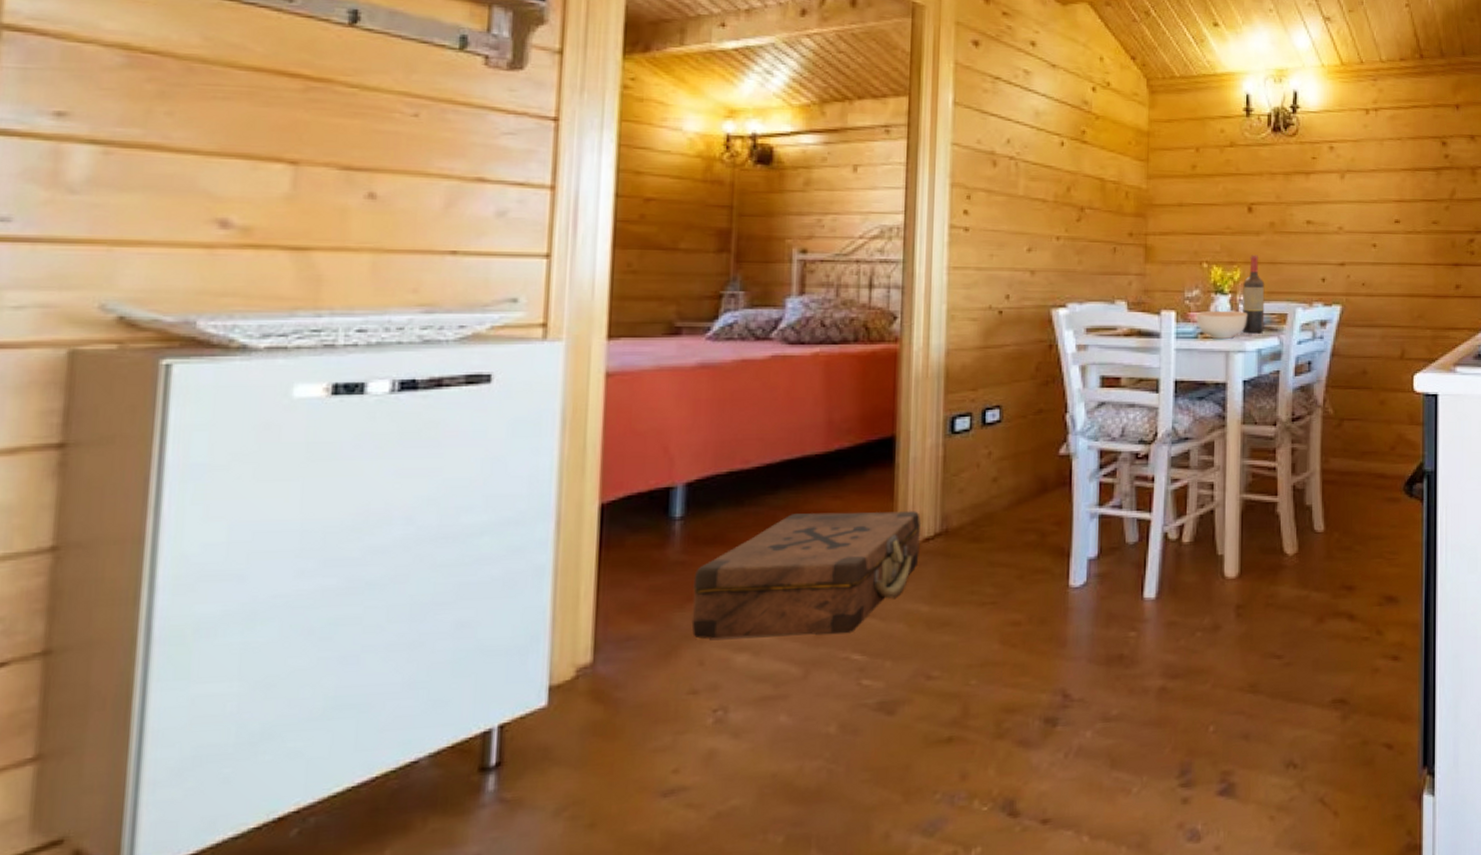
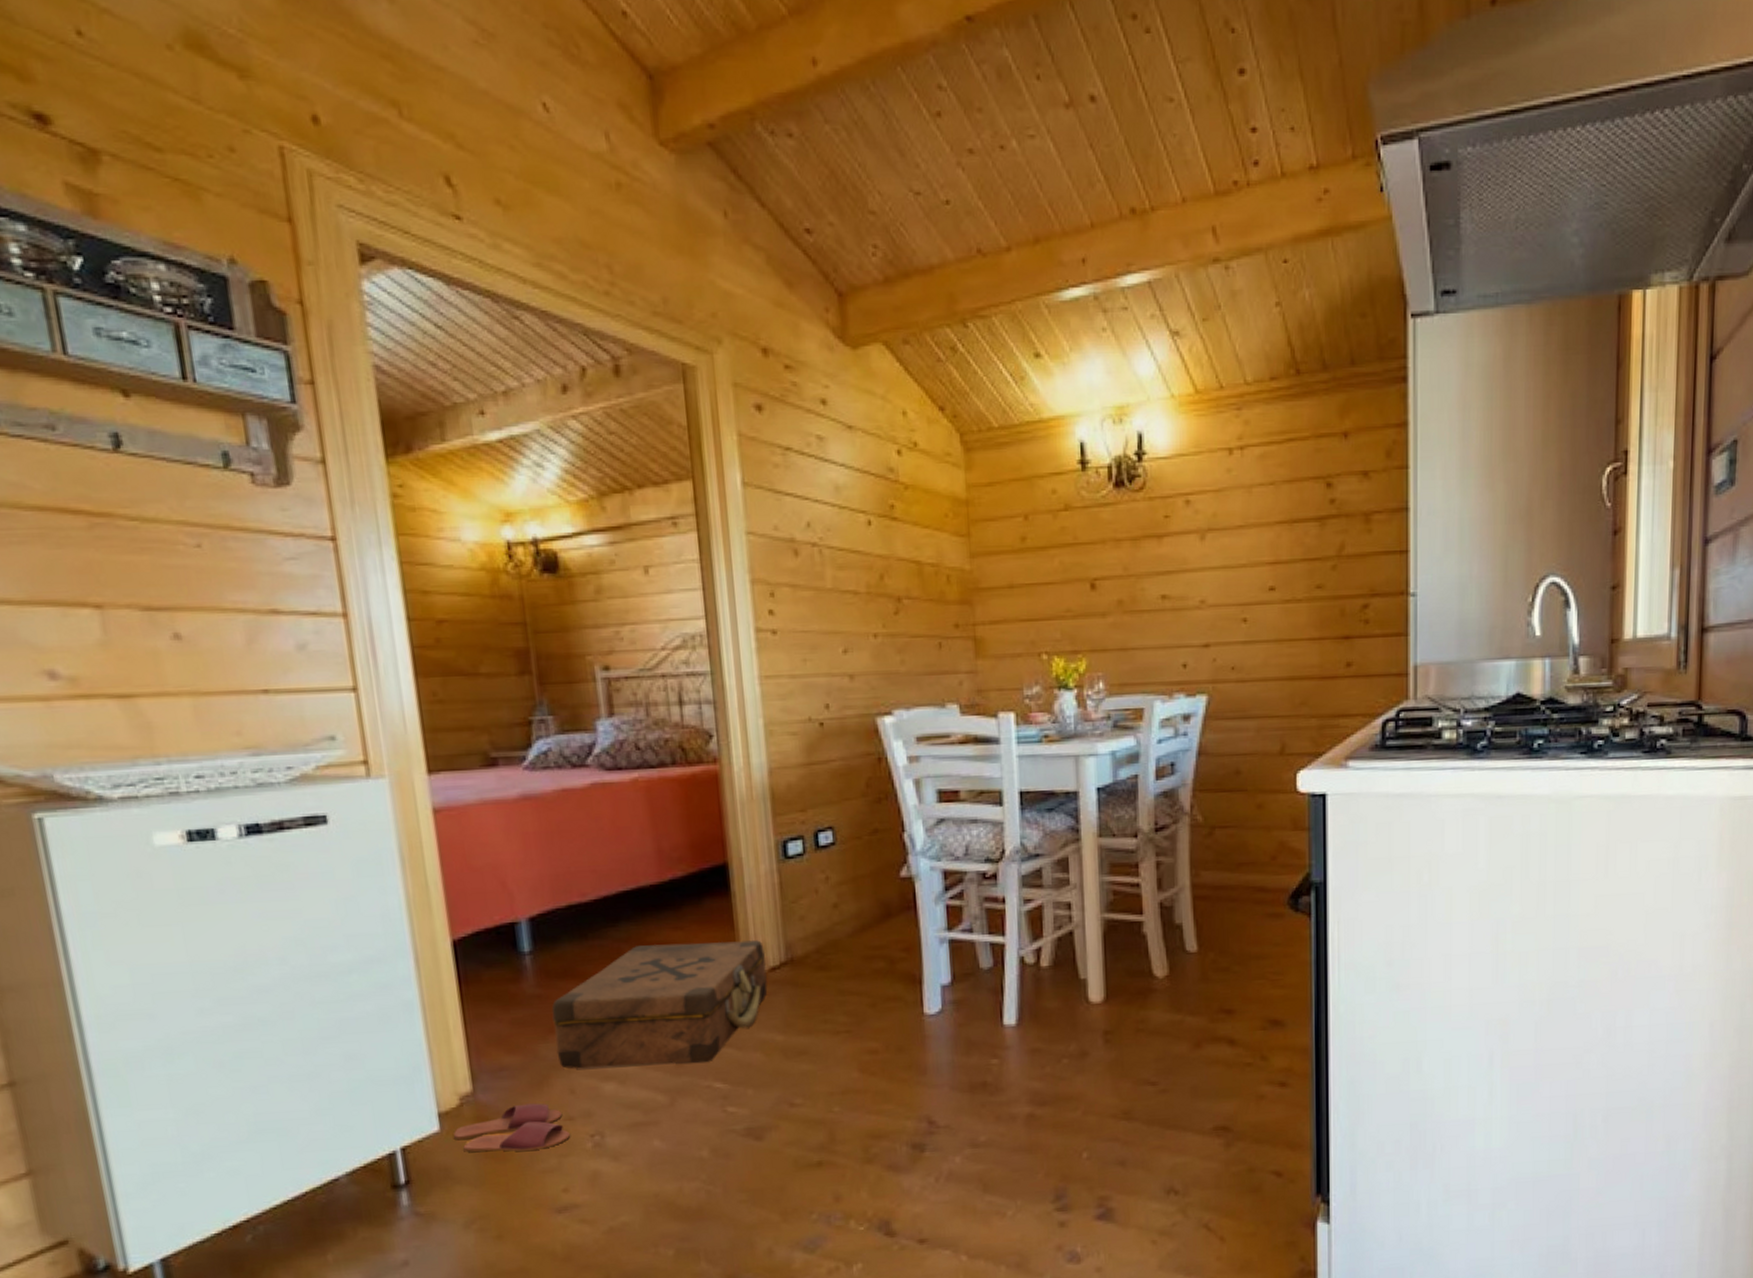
slippers: none [562,675,691,730] -> present [454,1103,570,1153]
bowl: present [1196,310,1247,340] -> none [1038,708,1098,743]
wine bottle: present [1242,255,1265,334] -> none [1090,640,1118,734]

